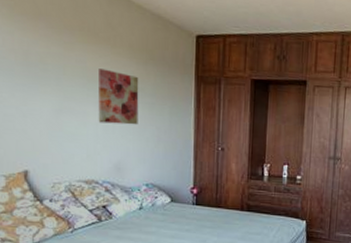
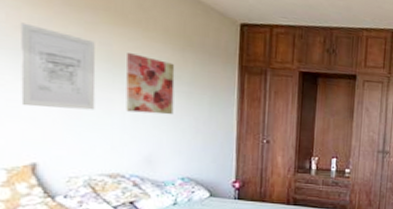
wall art: none [13,46,73,122] -> present [19,22,96,110]

